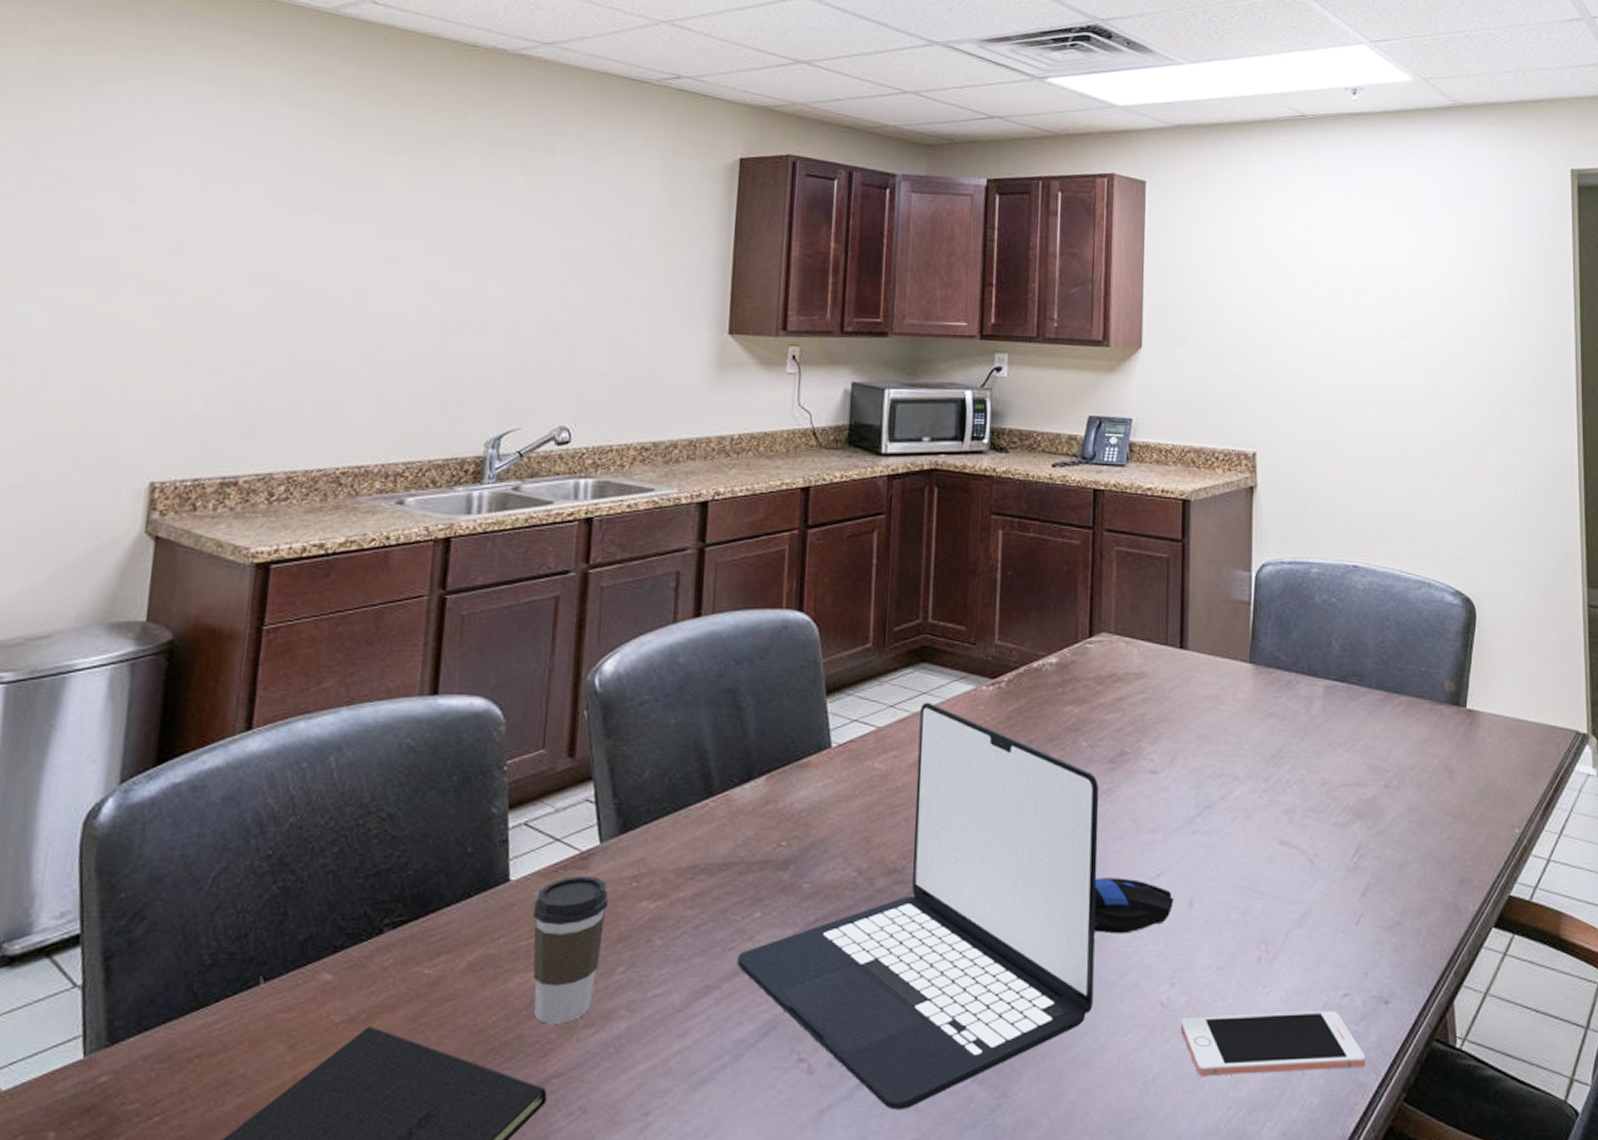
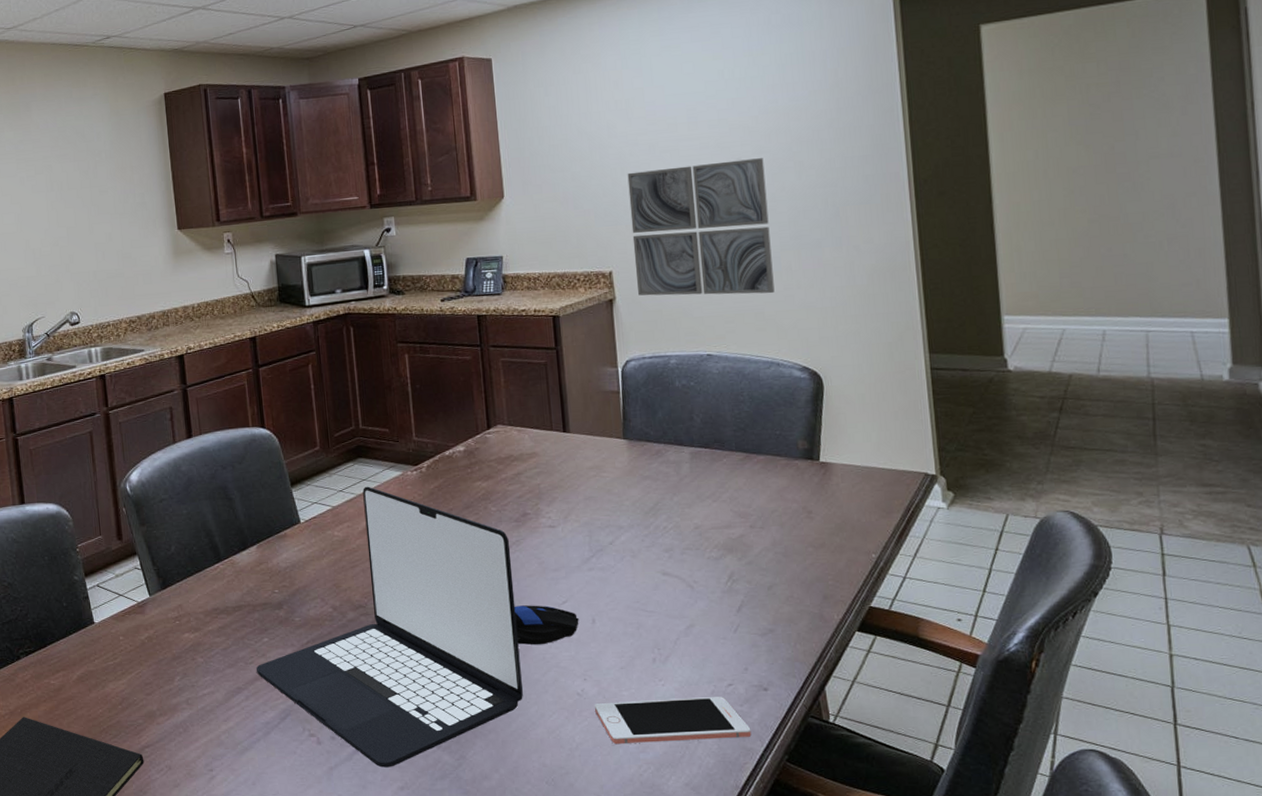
coffee cup: present [533,875,609,1024] -> none [113,618,163,714]
wall art: none [1282,337,1432,500] -> present [627,158,775,296]

